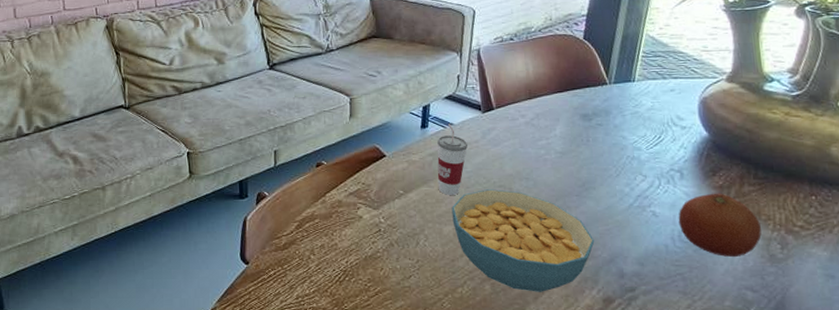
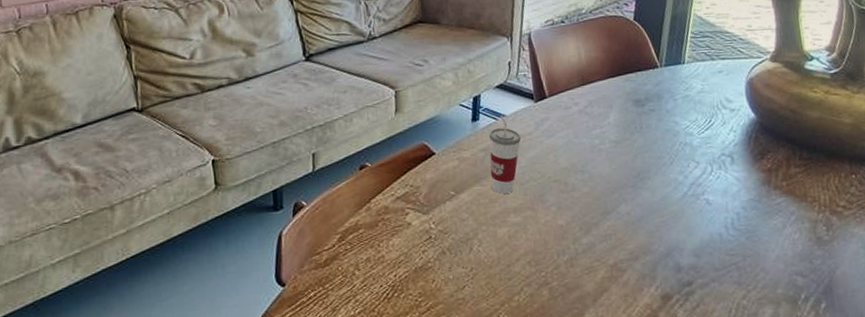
cereal bowl: present [451,189,595,292] -> none [506,184,652,294]
fruit: present [678,193,762,258] -> none [730,176,809,243]

